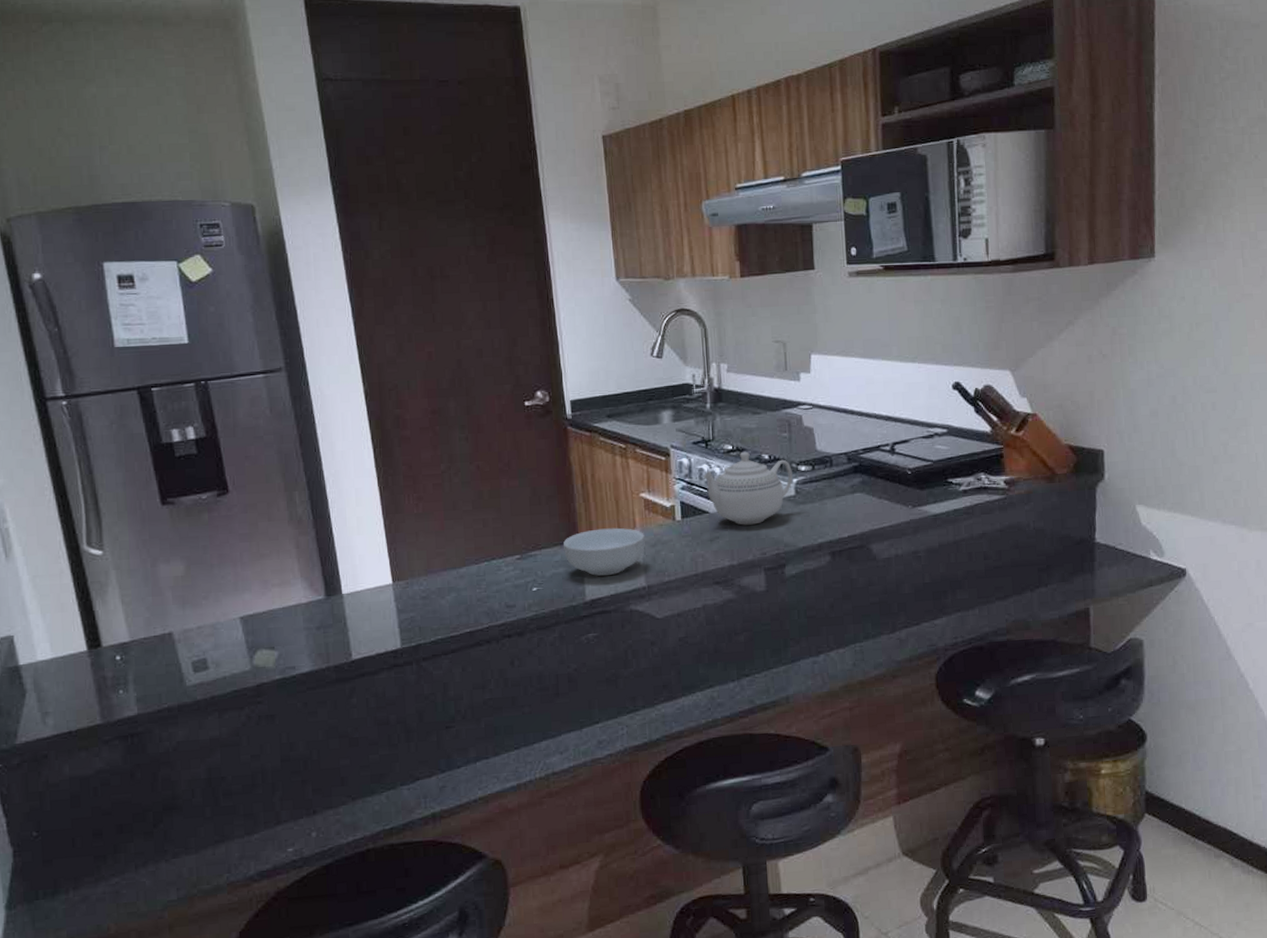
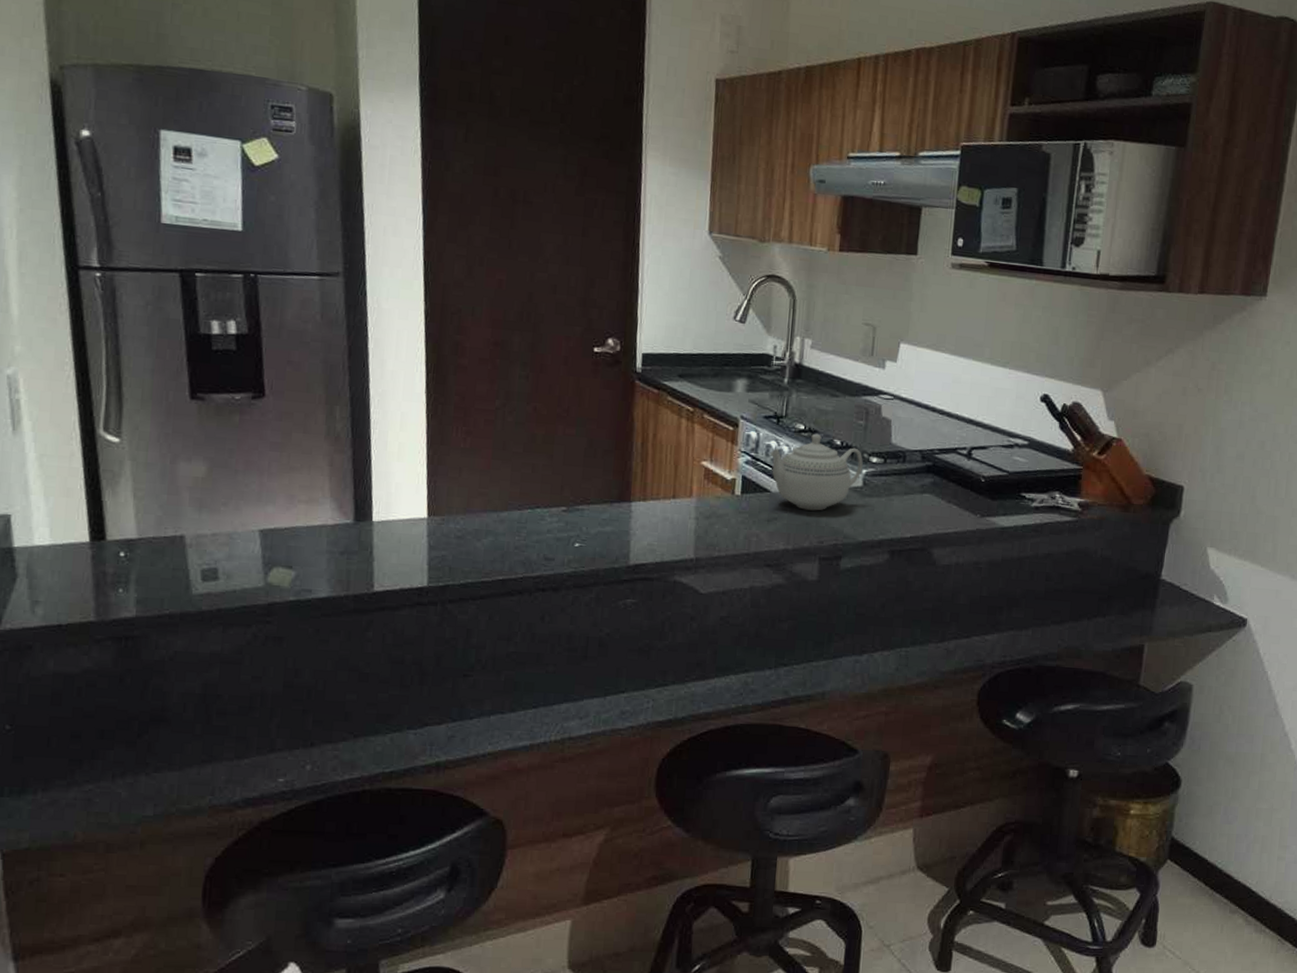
cereal bowl: present [564,528,645,576] -> none [613,491,700,542]

